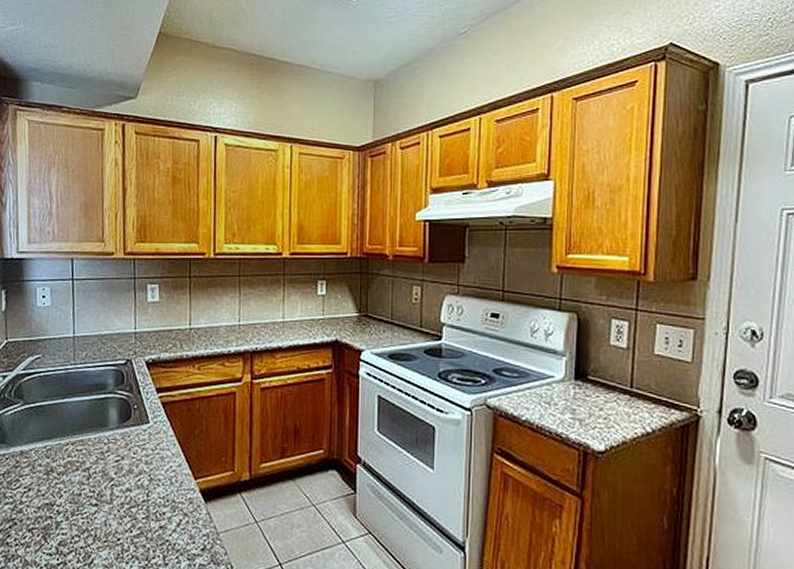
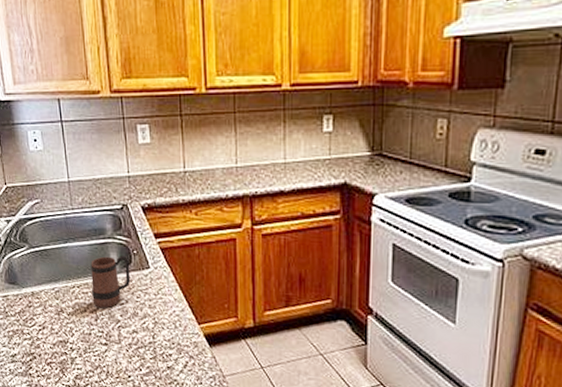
mug: none [86,410,129,466] -> present [91,255,131,309]

